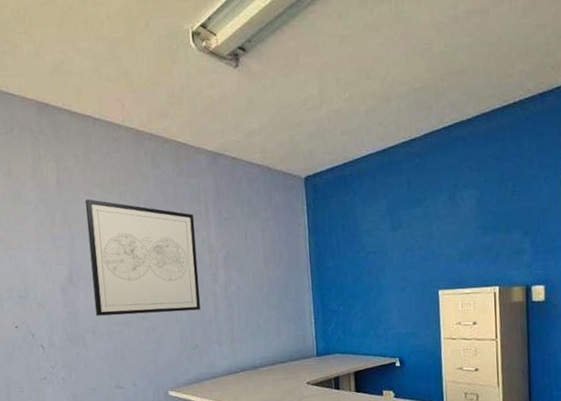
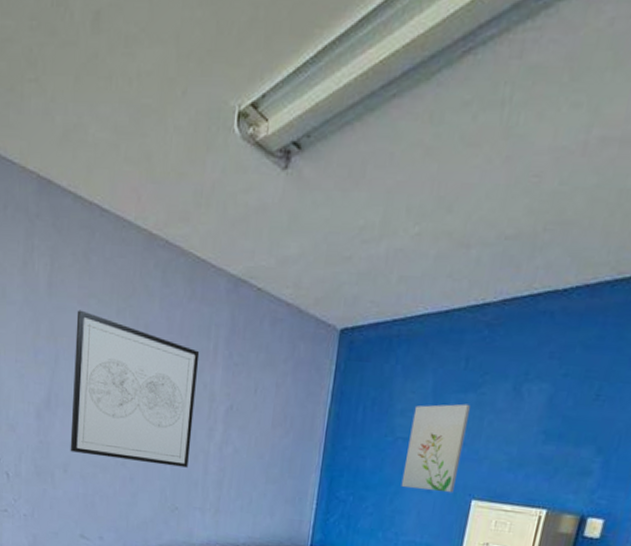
wall art: none [376,216,423,291] -> present [401,403,470,493]

